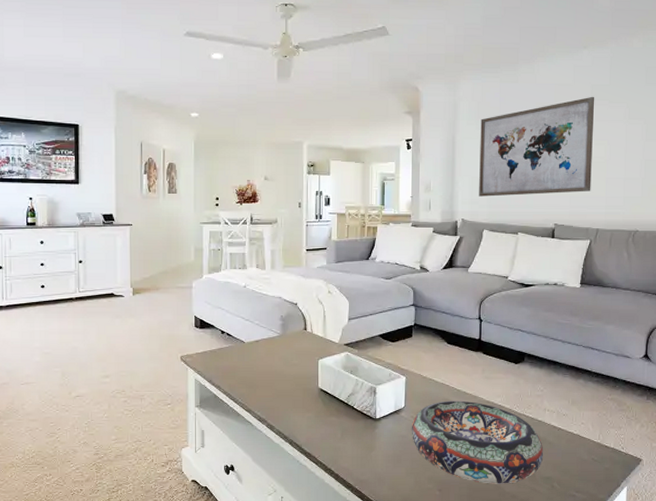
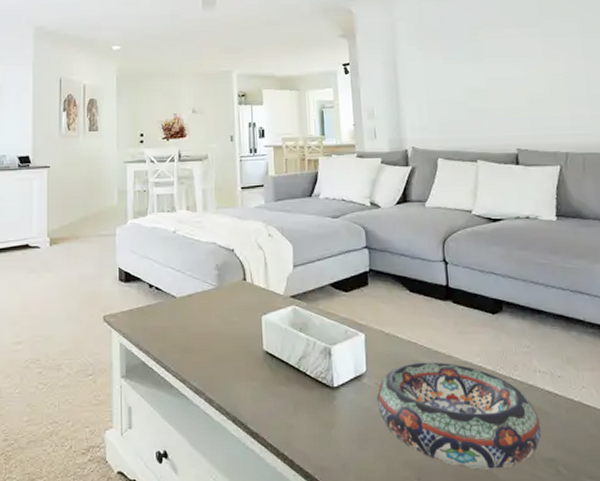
wall art: present [479,96,594,197] -> none [422,10,553,122]

